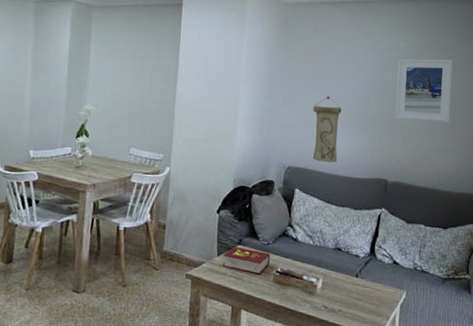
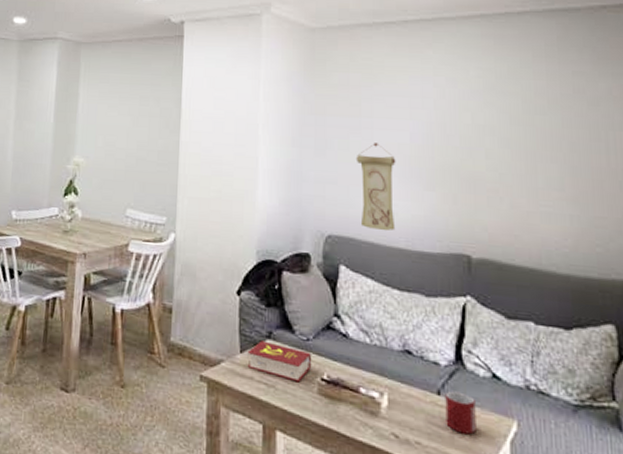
mug: none [360,274,381,303] -> present [445,391,476,435]
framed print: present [395,58,453,123] -> none [469,89,556,177]

